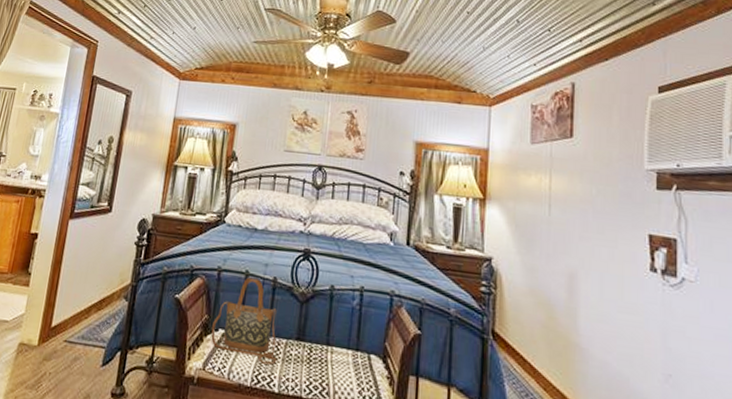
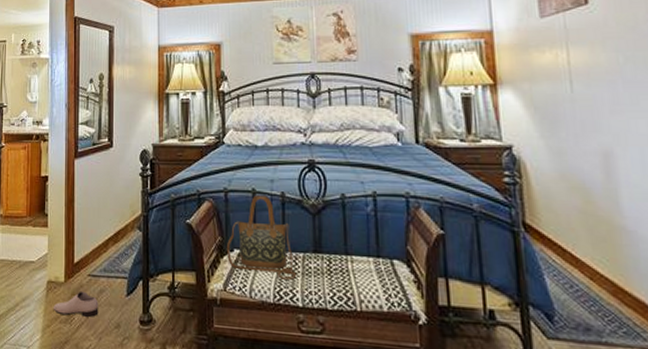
shoe: none [20,356,71,385] -> present [53,291,99,317]

